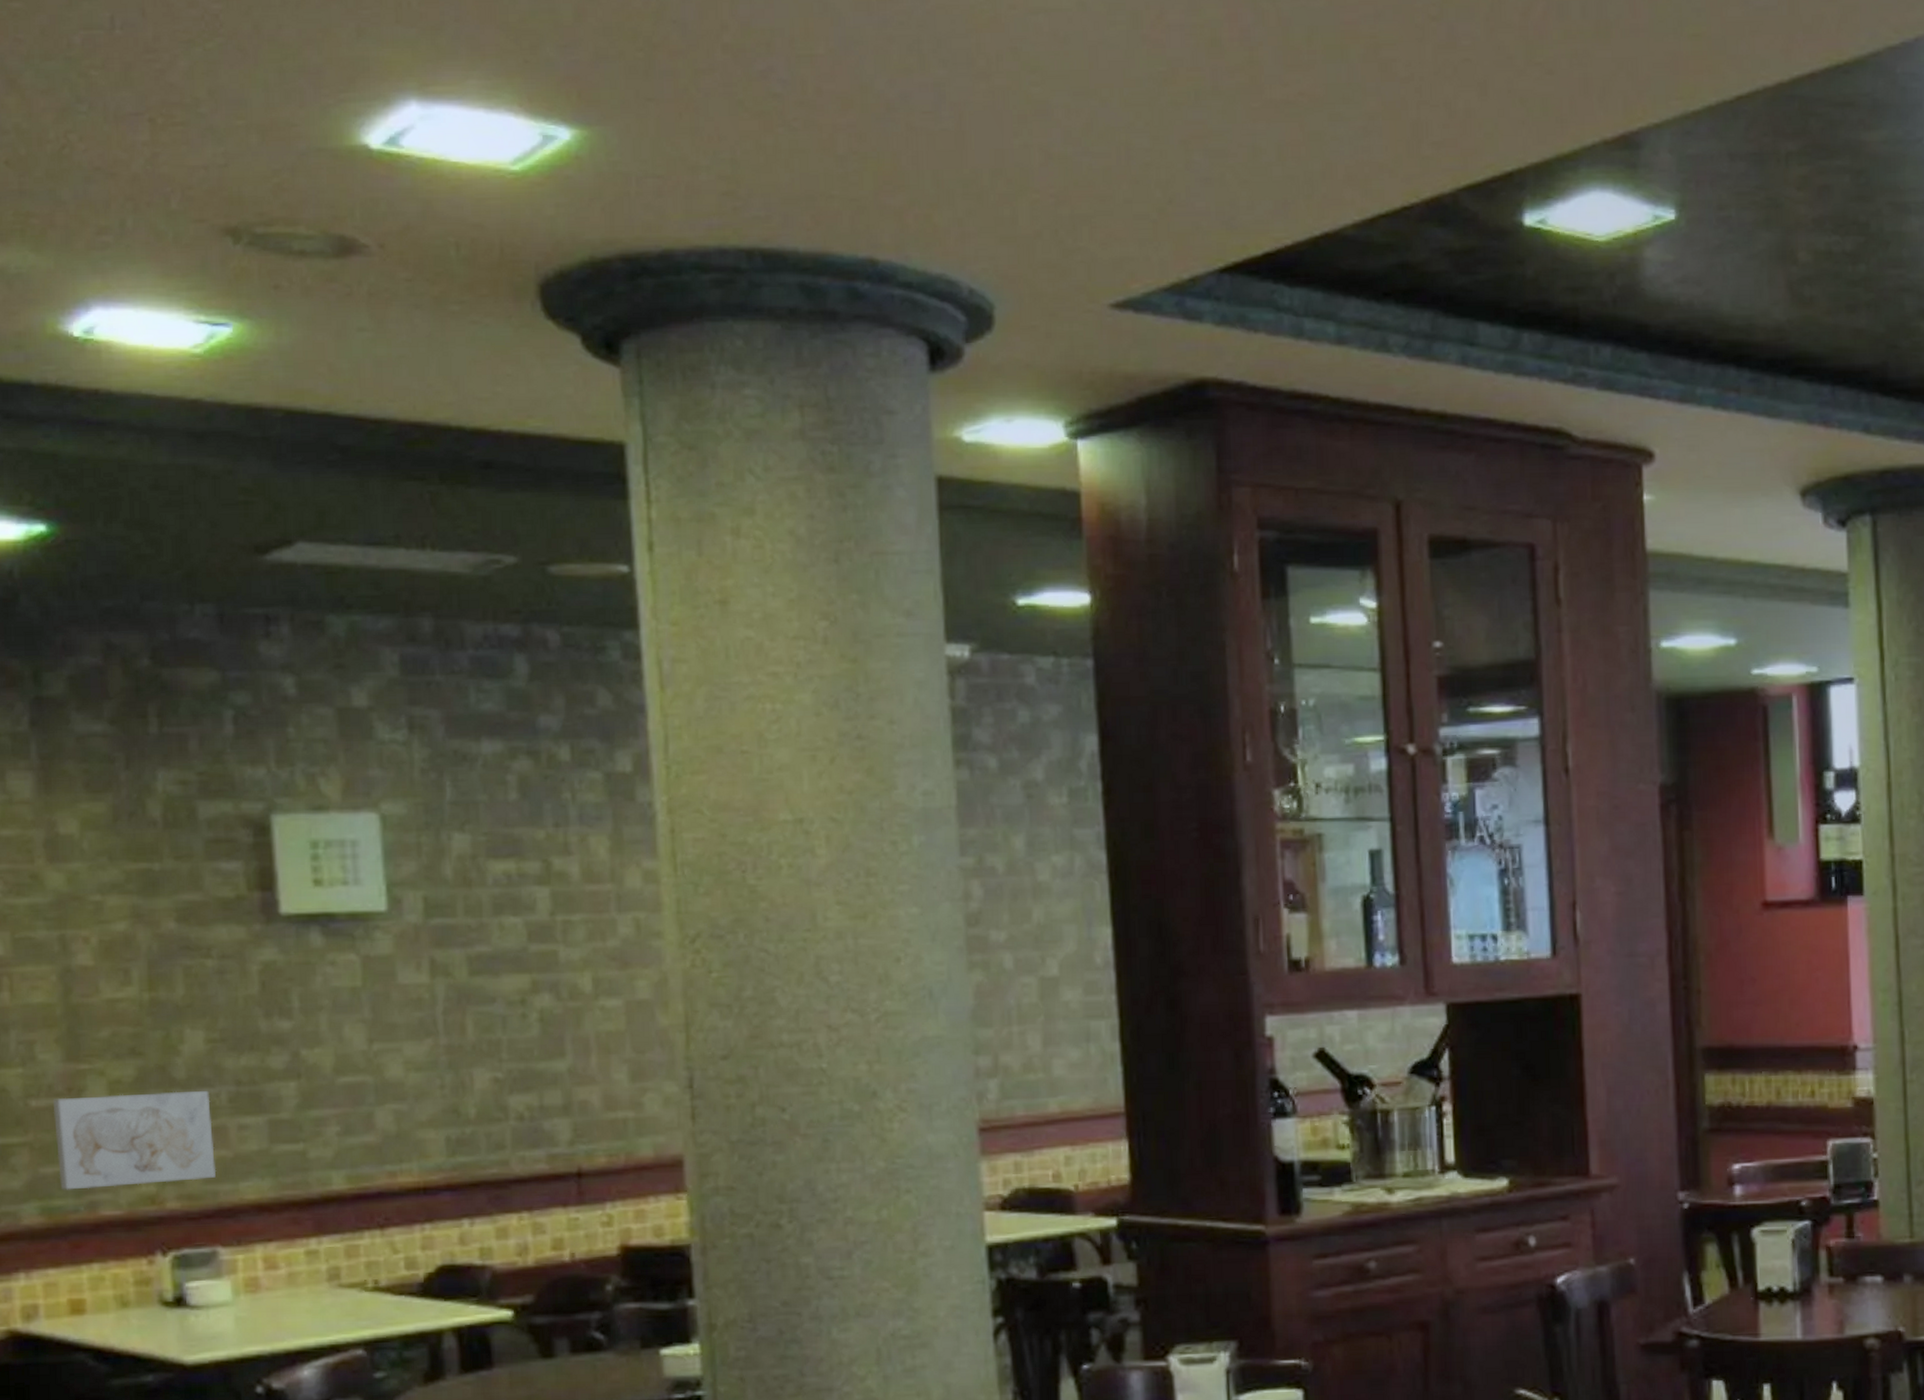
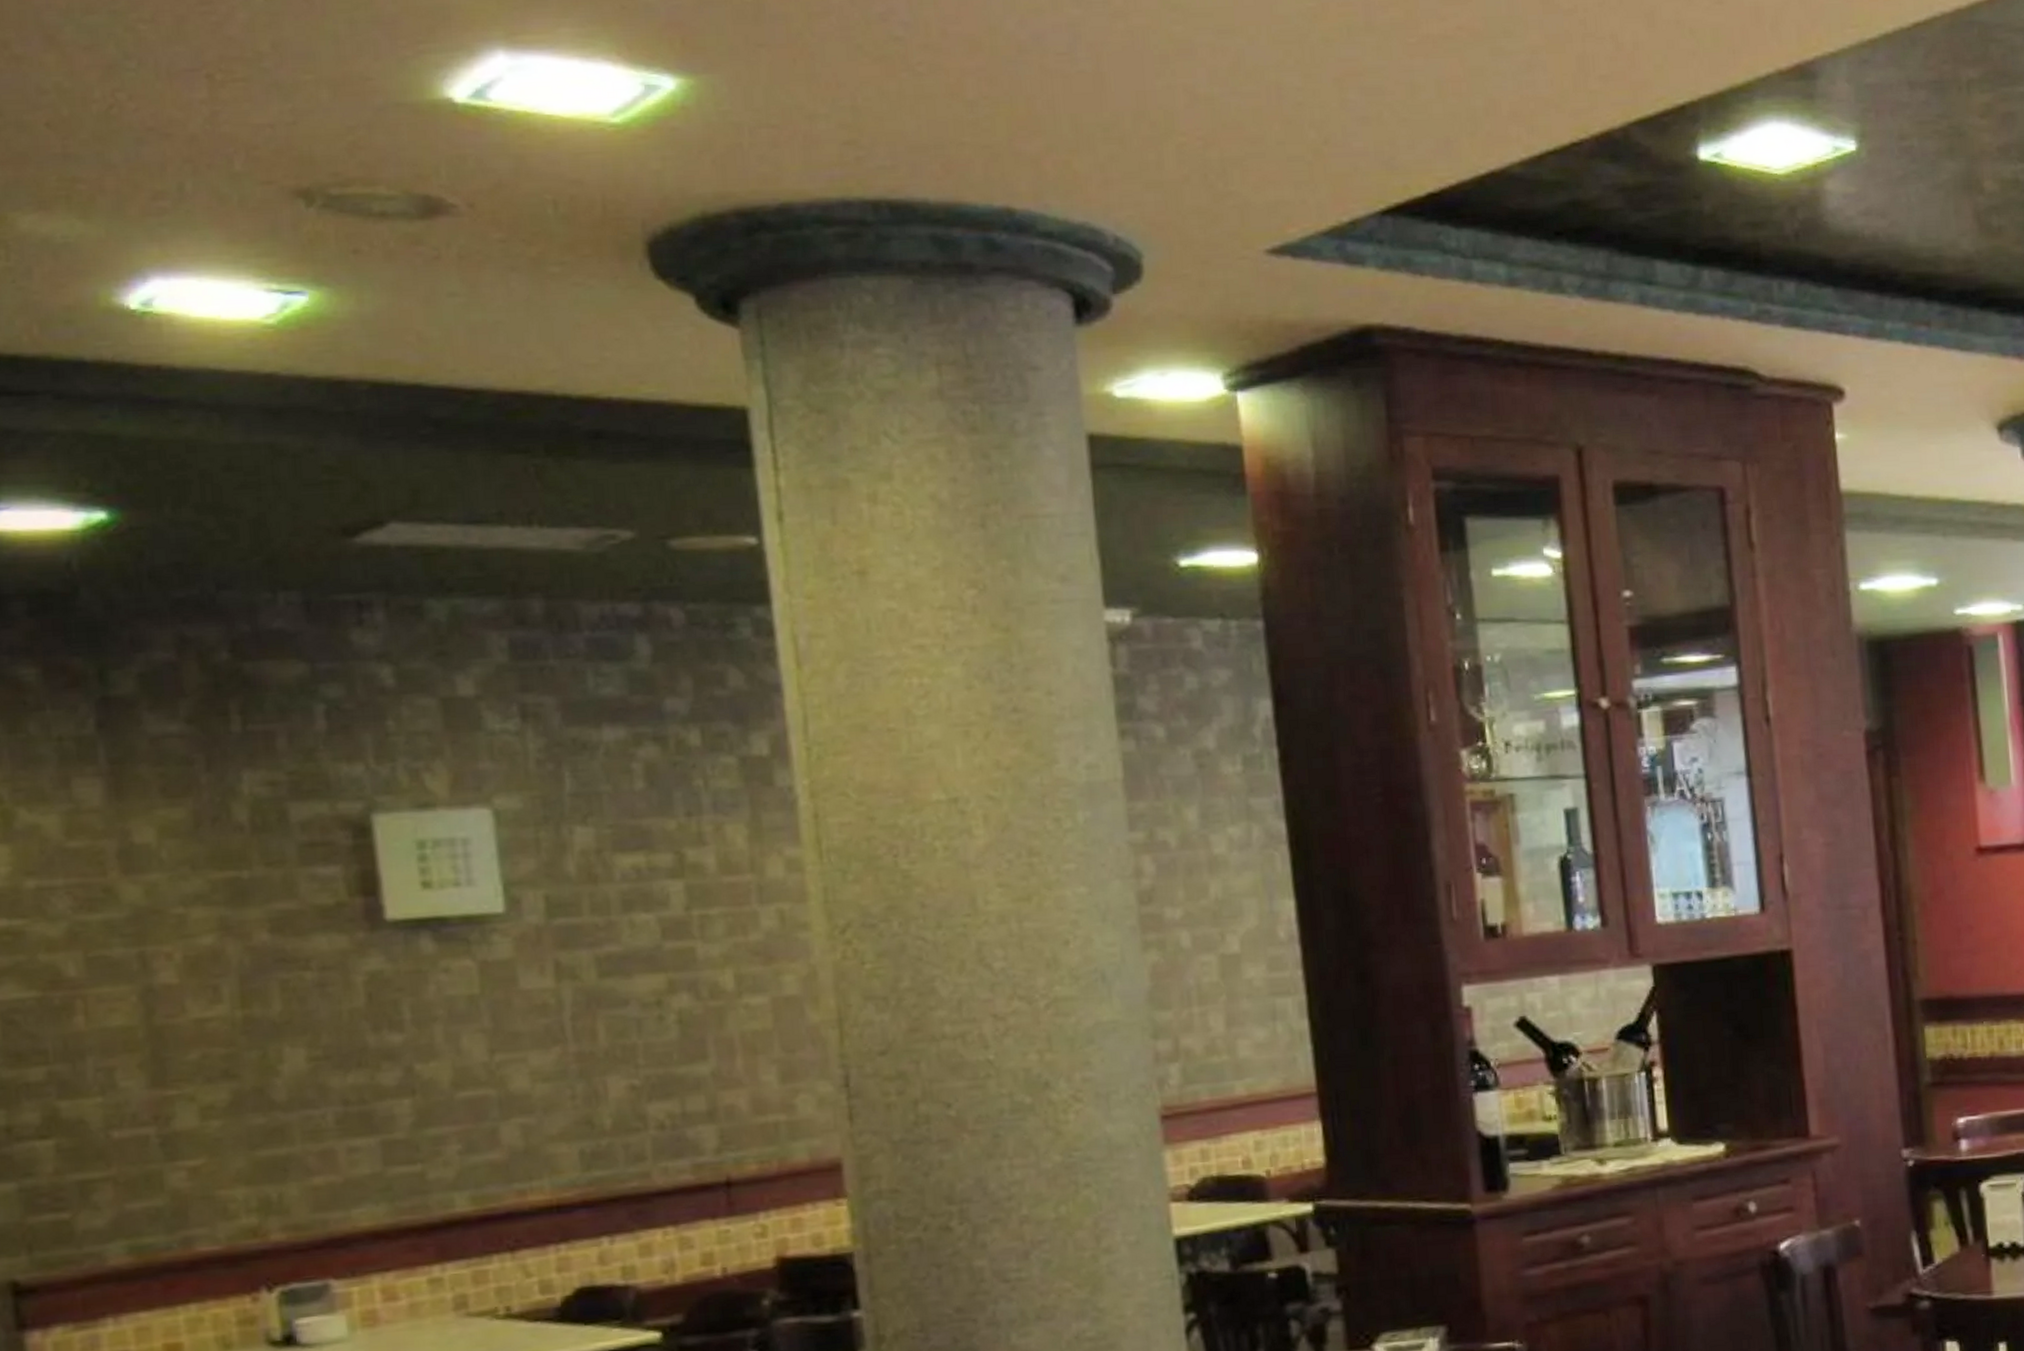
wall art: present [52,1090,217,1190] -> none [137,1112,325,1227]

